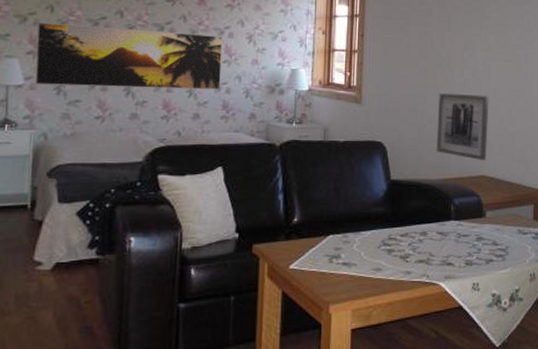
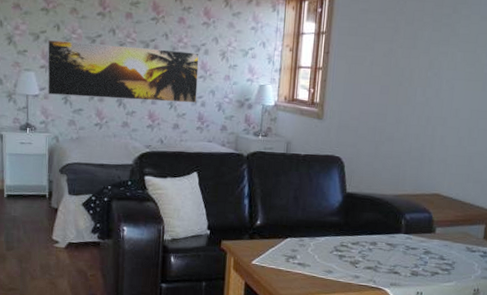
wall art: present [436,92,489,161] -> none [391,111,450,180]

